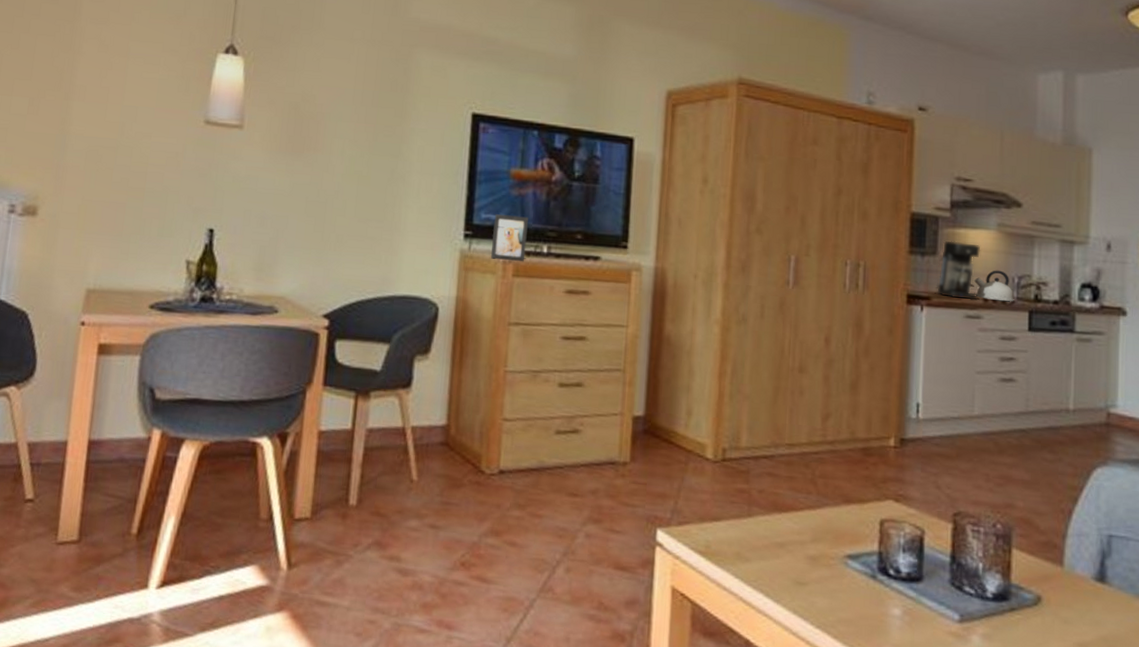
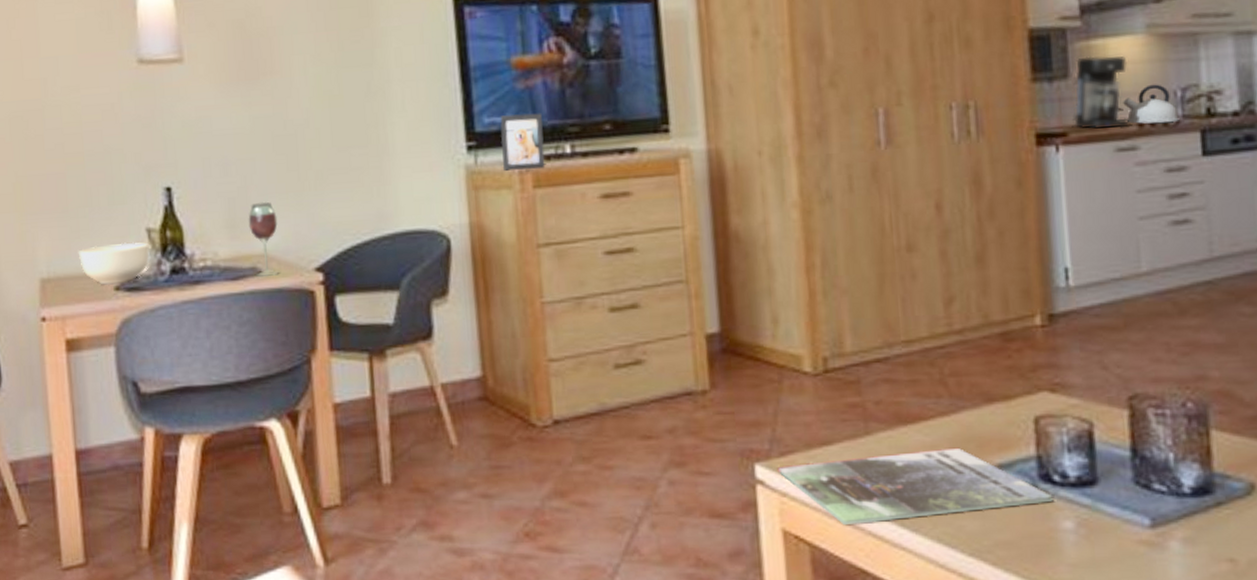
bowl: none [123,268,186,304] -> present [78,242,150,285]
wineglass: none [272,253,299,317] -> present [248,201,280,278]
magazine: none [674,533,887,592] -> present [777,447,1053,526]

